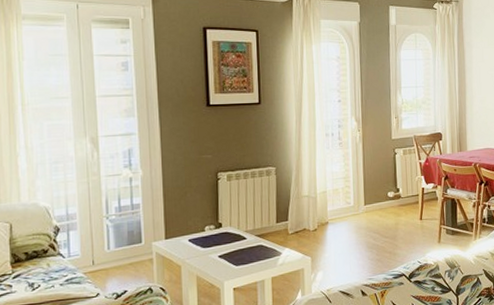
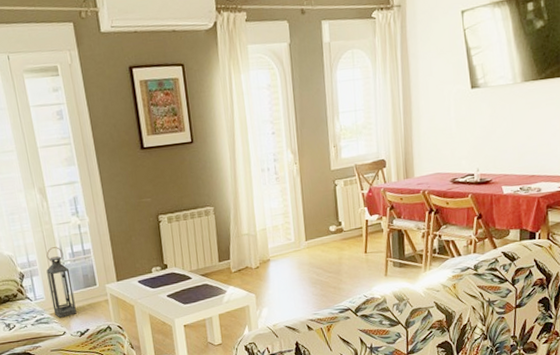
lantern: none [87,200,115,278] -> present [46,247,77,318]

